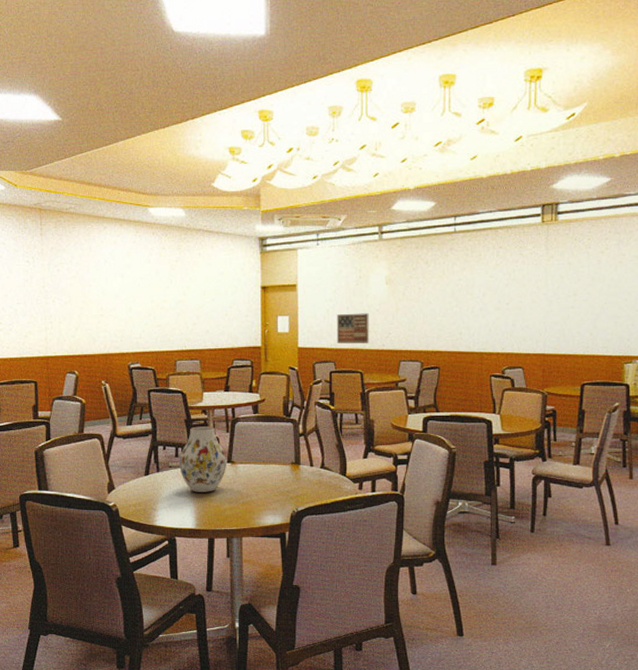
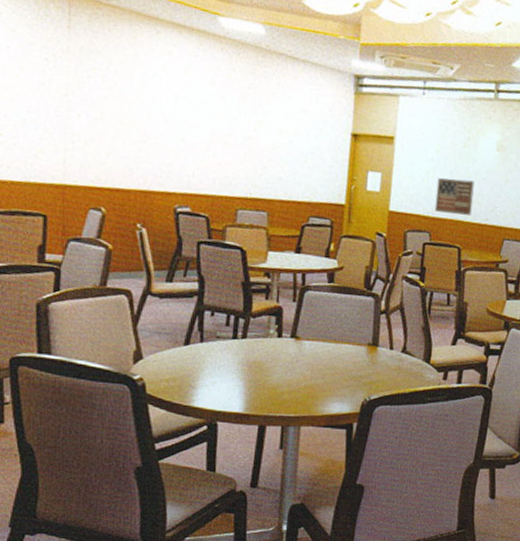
vase: present [179,426,227,492] -> none [229,291,291,371]

